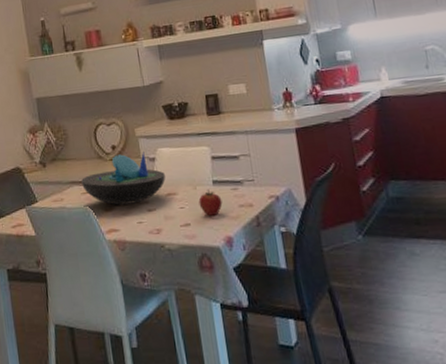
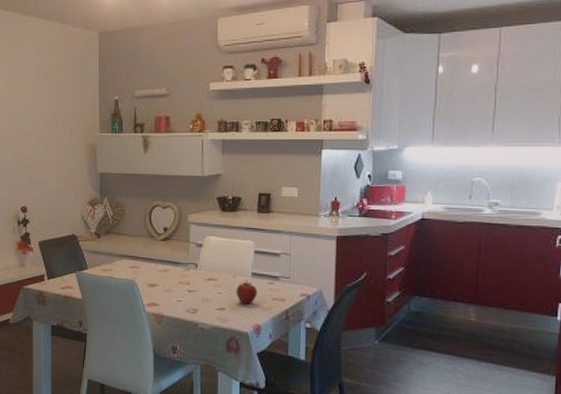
decorative bowl: present [81,152,166,205] -> none [131,236,209,283]

